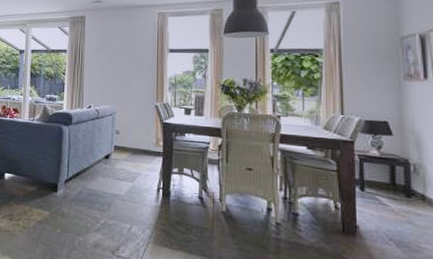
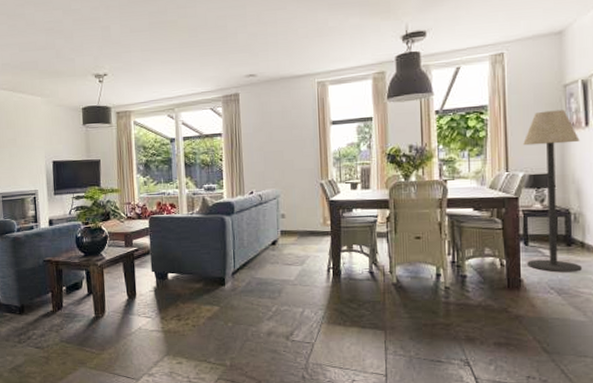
floor lamp: none [359,60,423,226] -> present [523,110,582,273]

